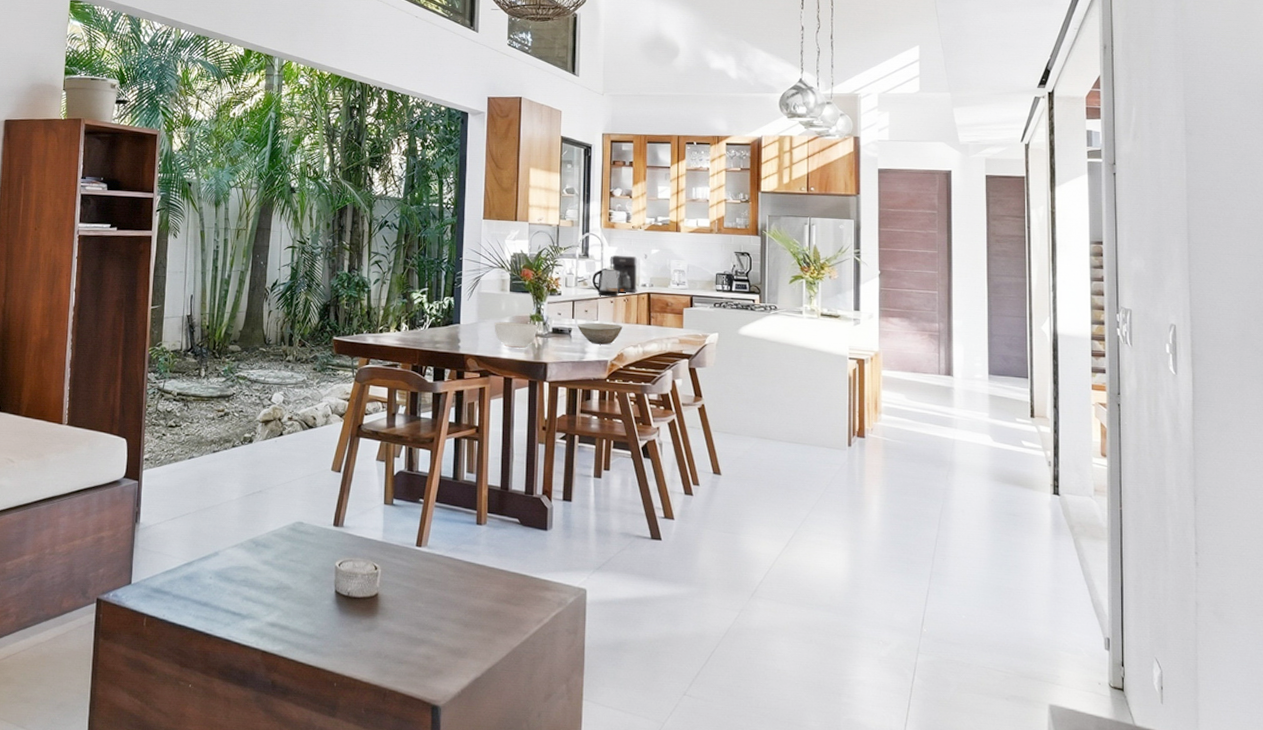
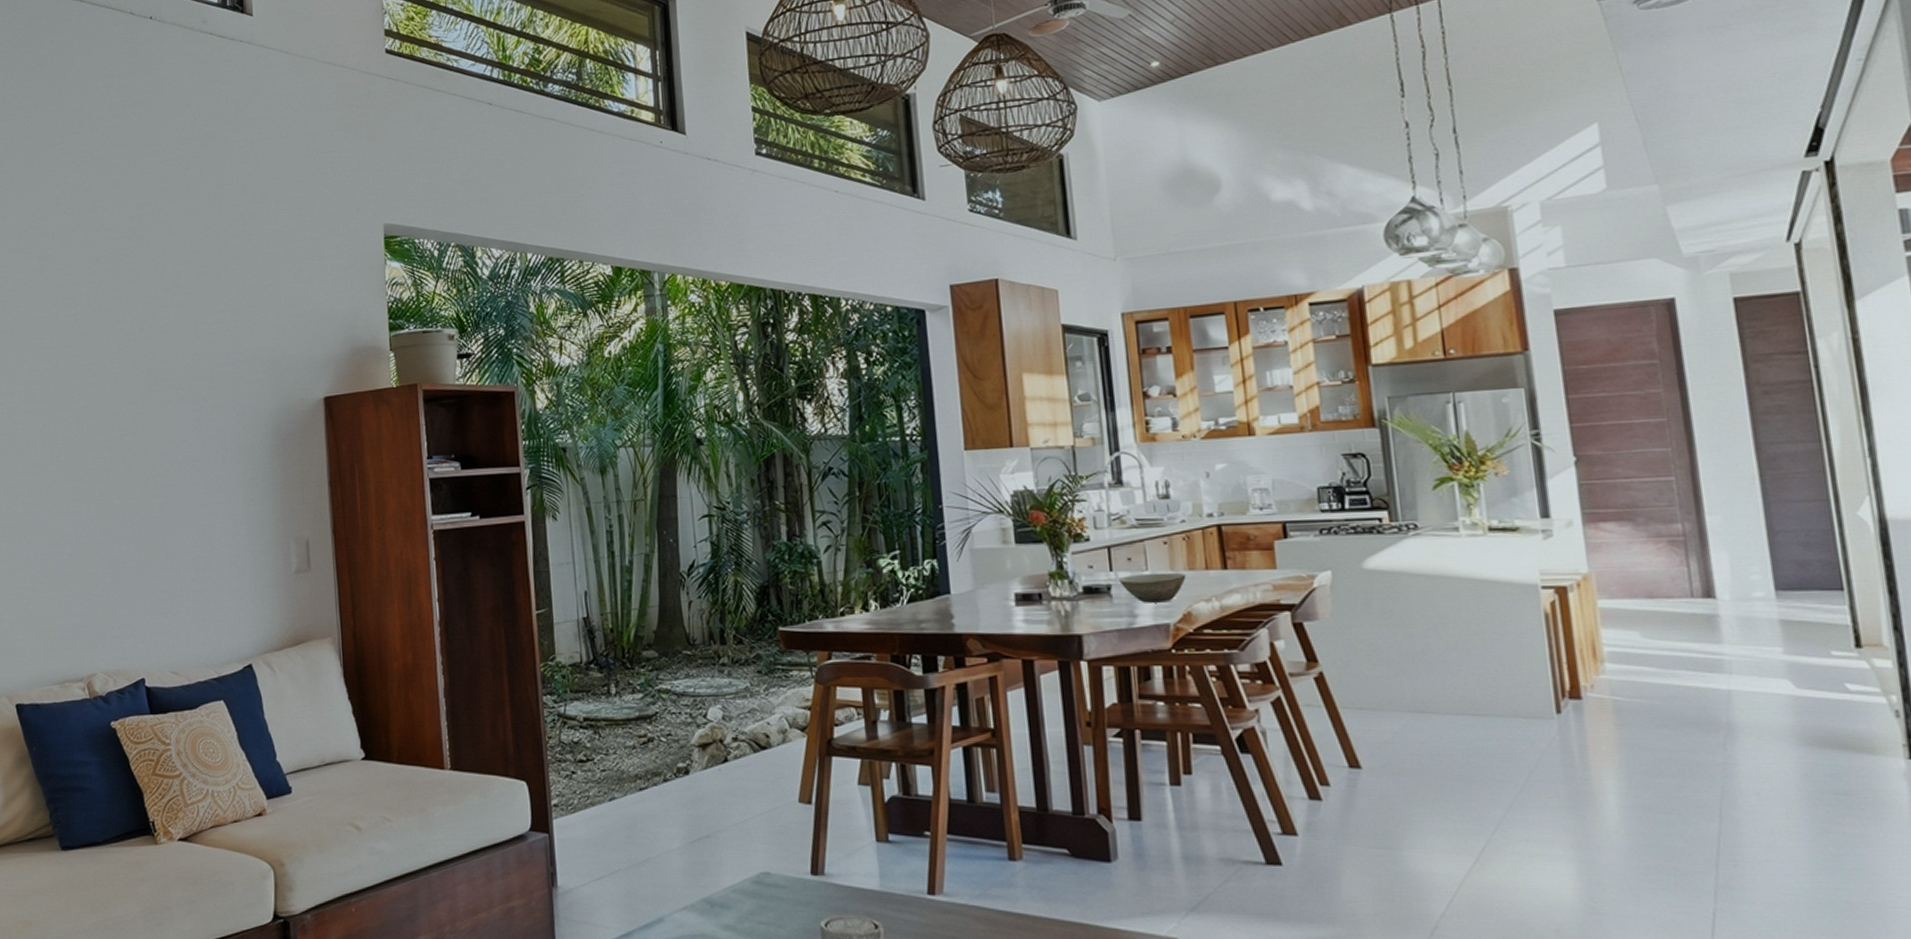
bowl: present [494,321,538,348] -> none [998,583,1062,619]
kettle: present [592,267,620,298] -> none [1132,496,1173,537]
coffee maker: present [611,255,637,294] -> none [1156,477,1201,530]

